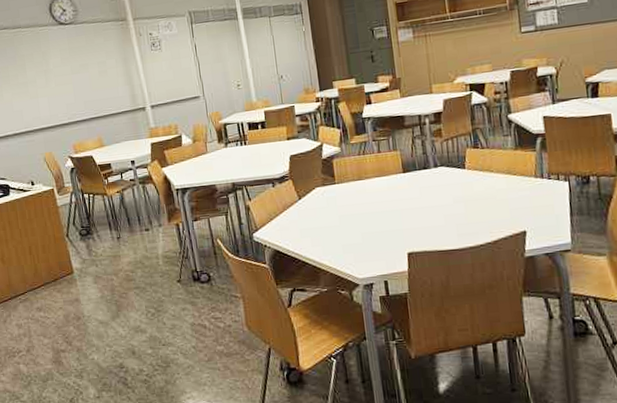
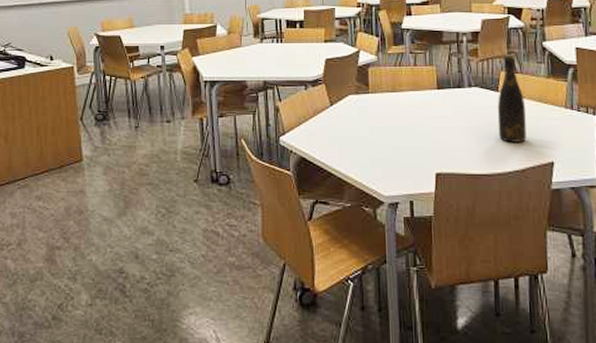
bottle: none [465,130,497,217] -> present [497,54,527,142]

